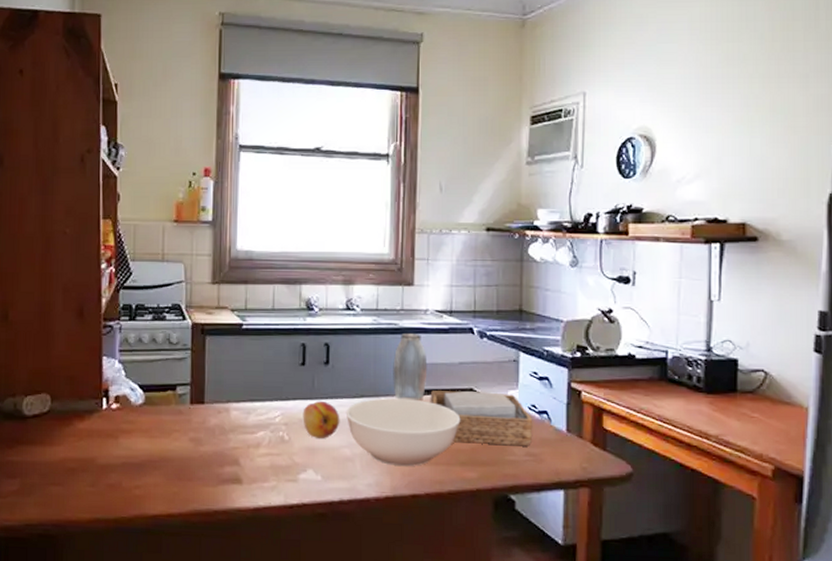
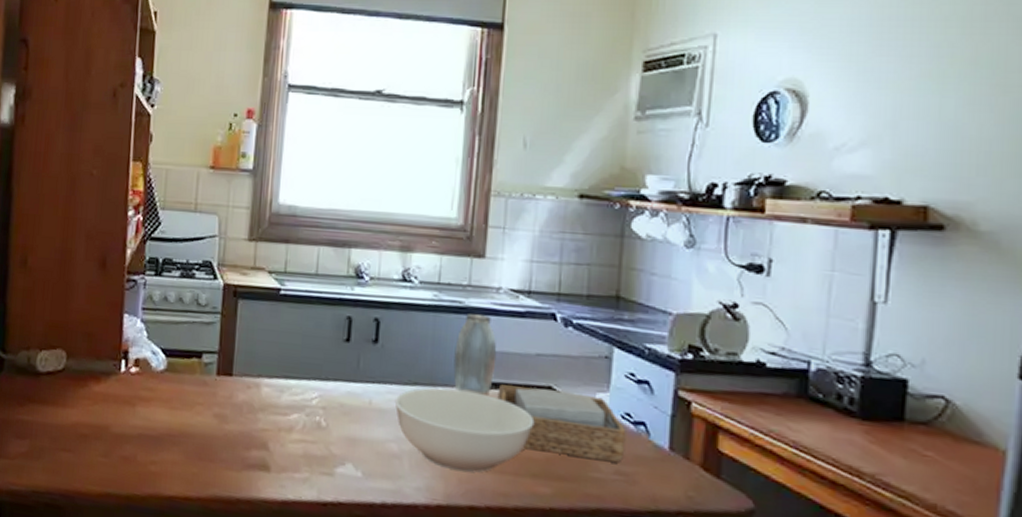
fruit: present [302,401,340,438] -> none [343,385,388,429]

